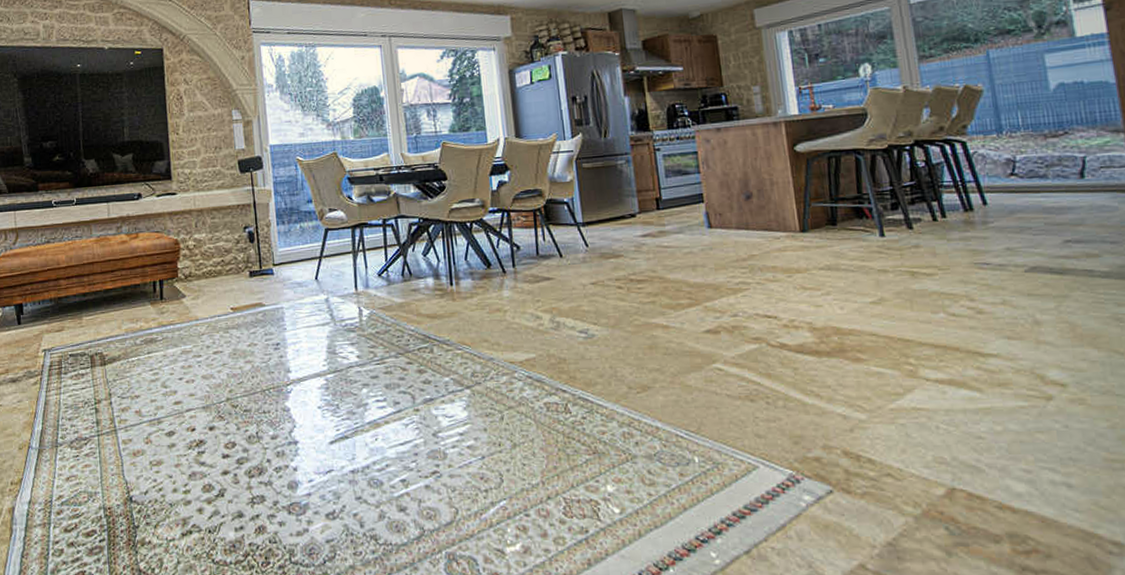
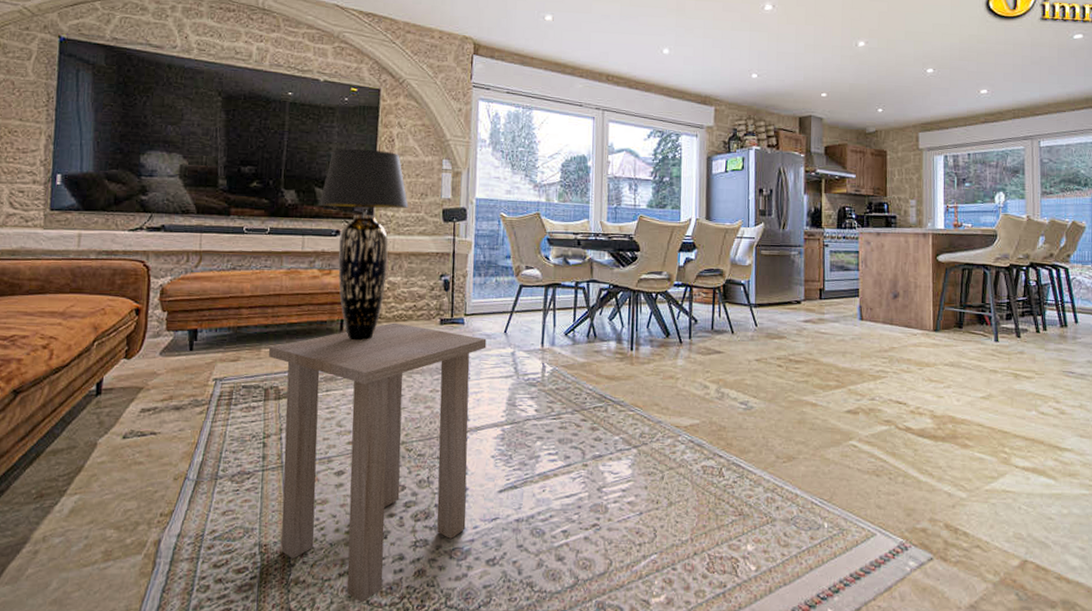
side table: none [89,279,301,562] -> present [268,322,487,603]
table lamp: none [118,109,204,301] -> present [319,148,409,341]

